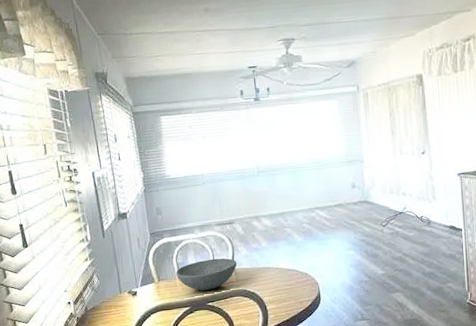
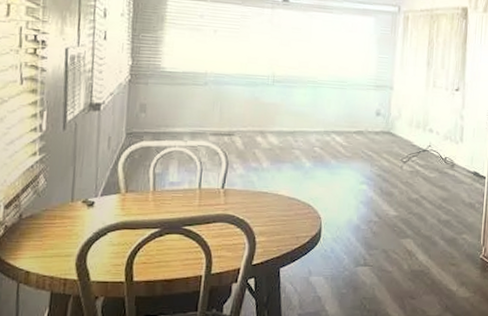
bowl: present [176,258,237,291] -> none [150,173,229,211]

